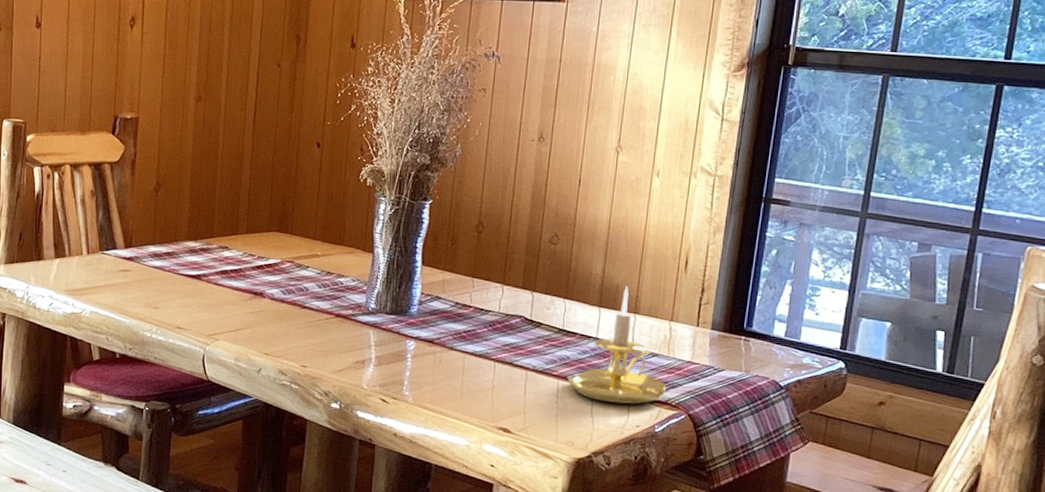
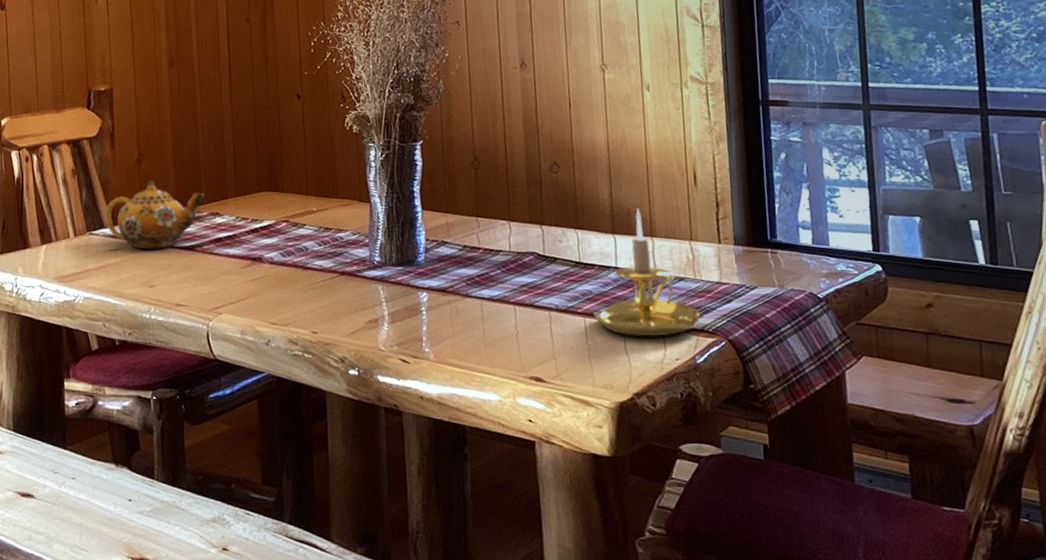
teapot: none [118,209,216,275] -> present [105,180,205,250]

